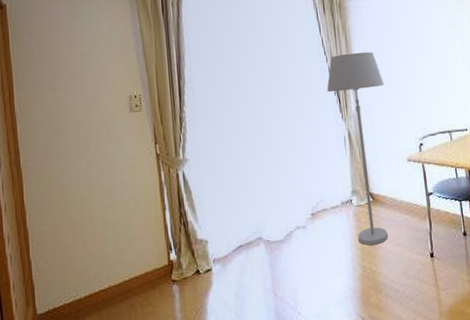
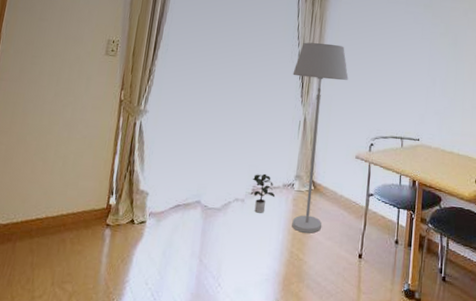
potted plant: none [309,196,336,236] -> present [250,173,276,213]

